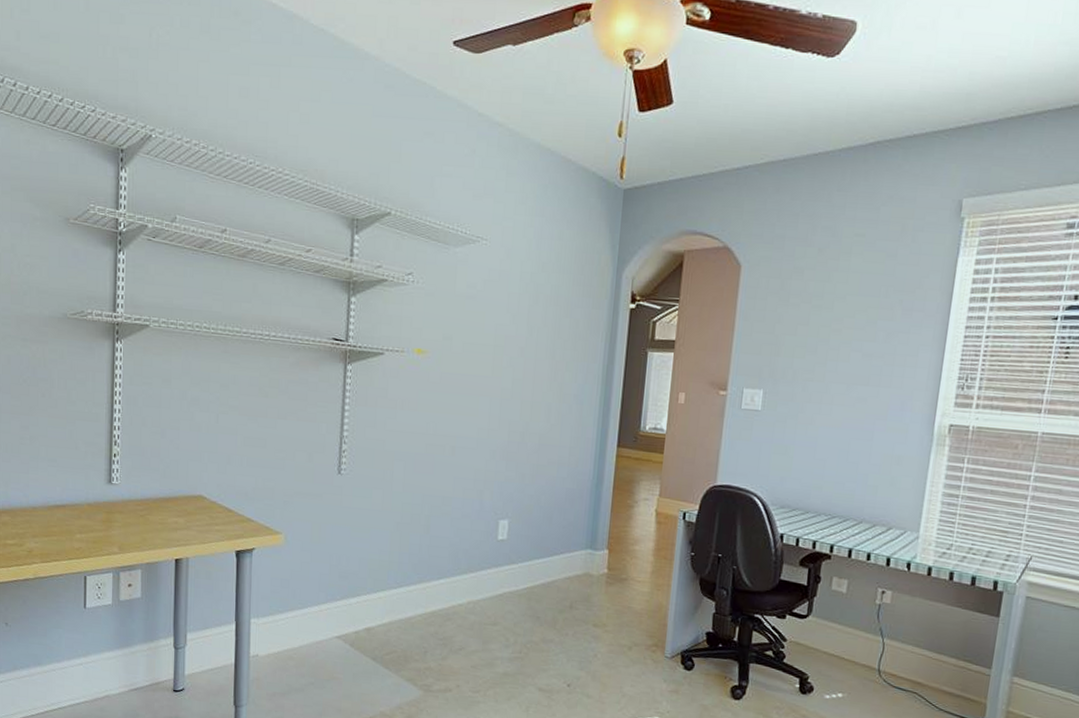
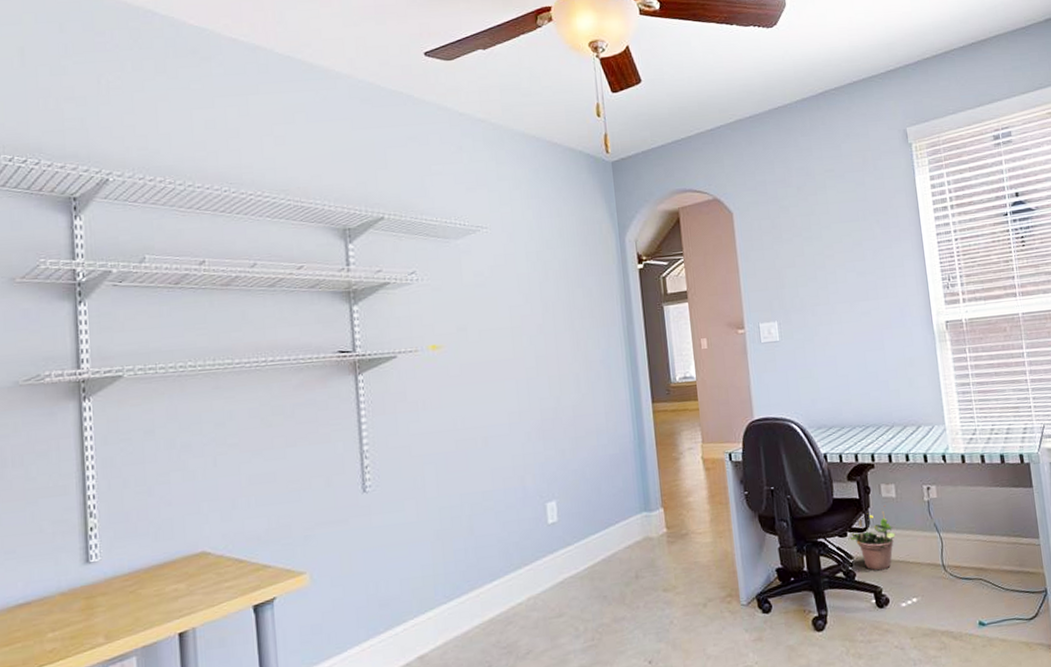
potted plant: none [786,598,836,660] -> present [848,505,896,571]

